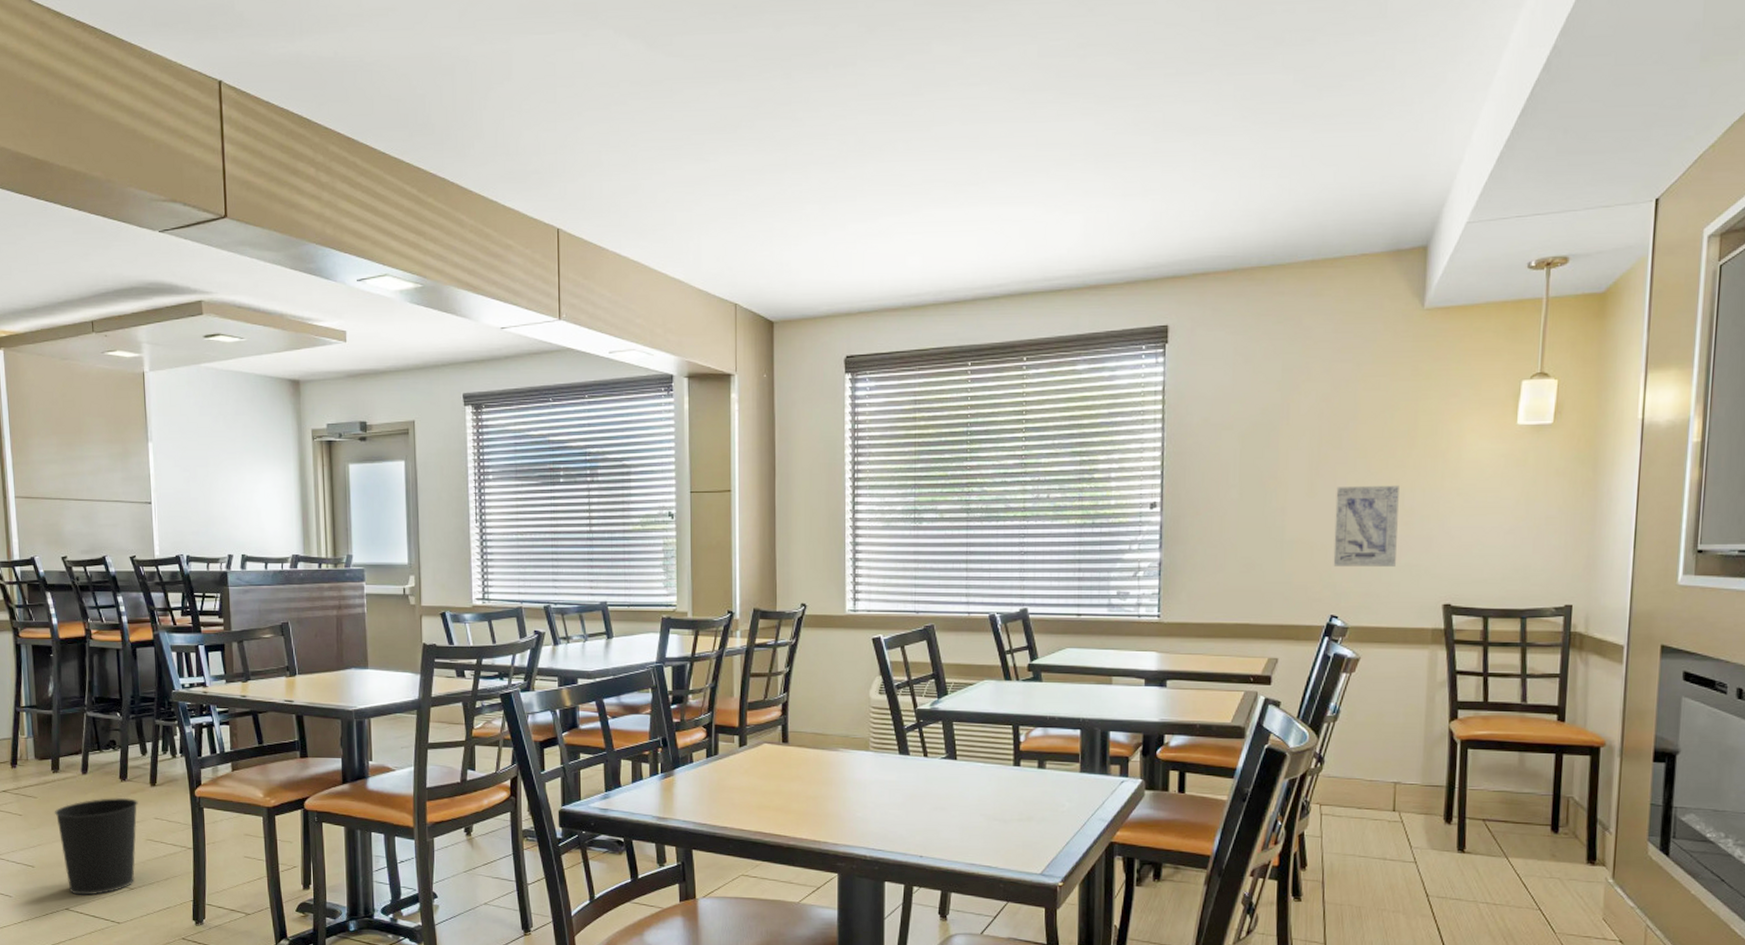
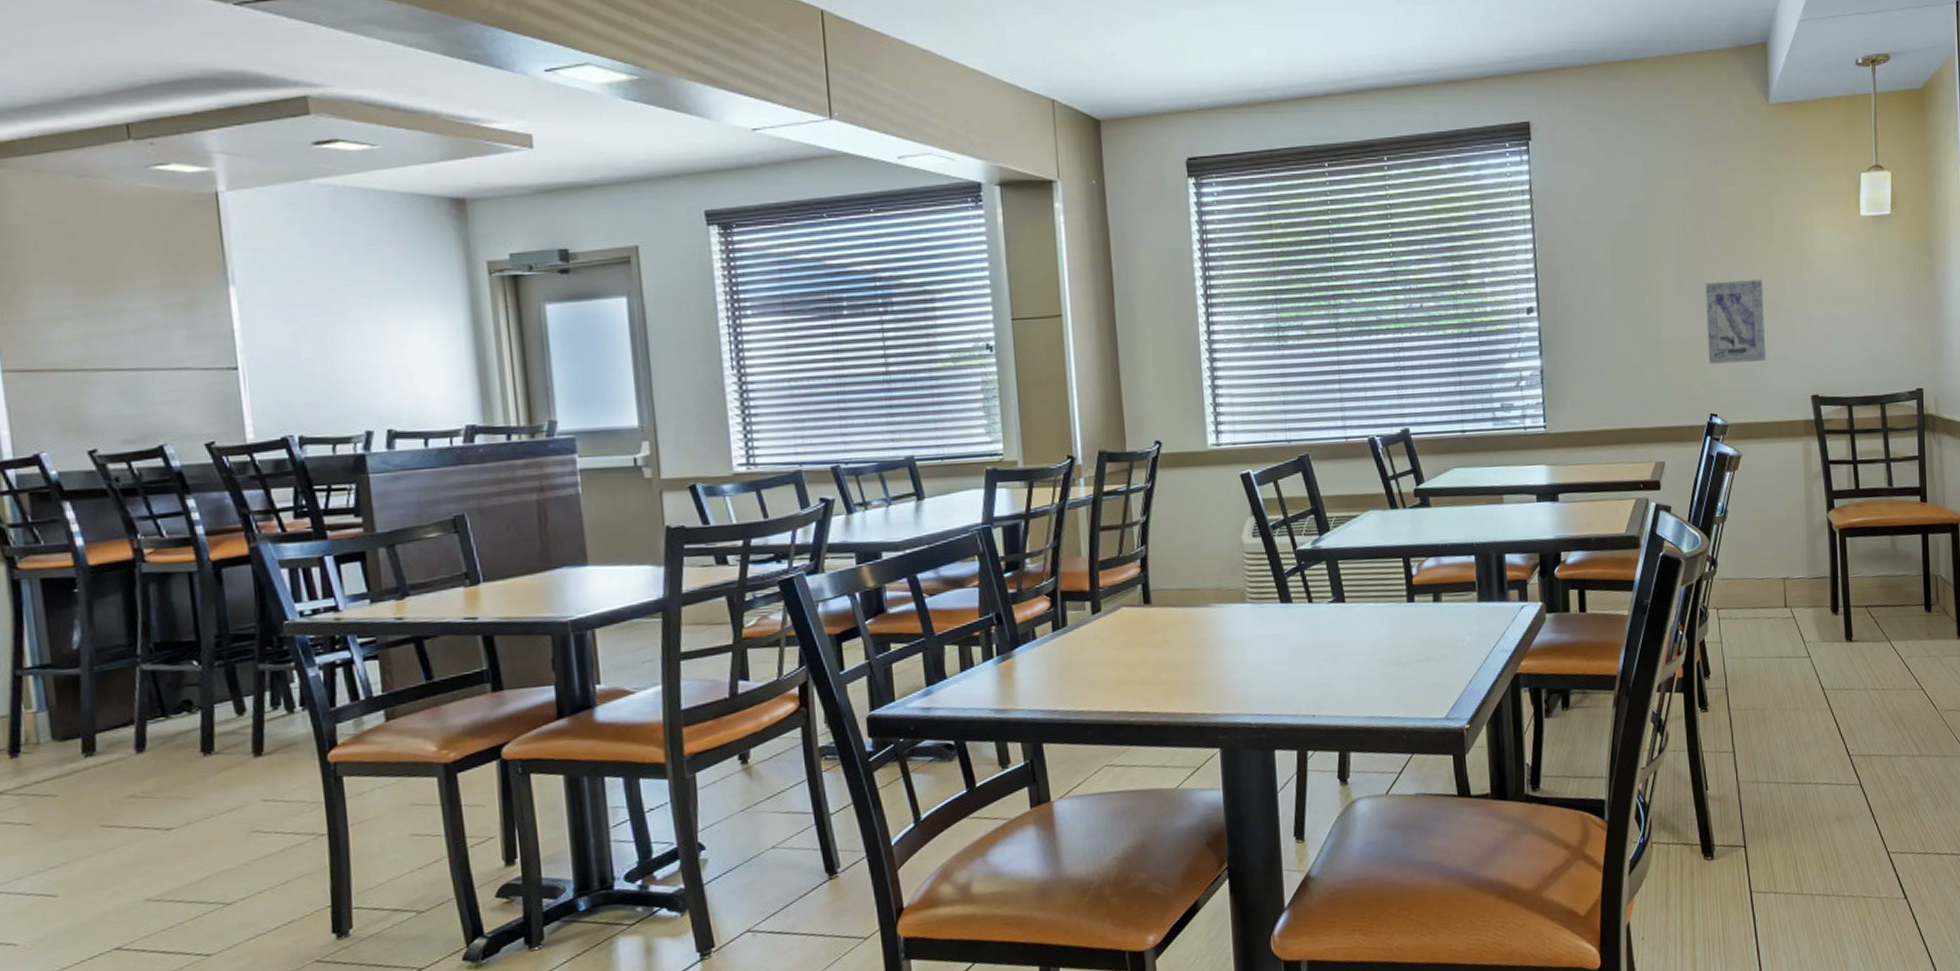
wastebasket: present [54,797,138,895] -> none [89,777,234,926]

